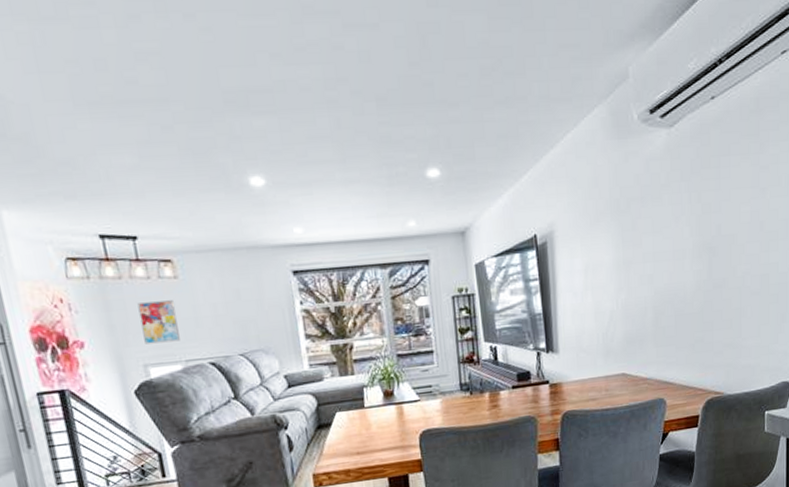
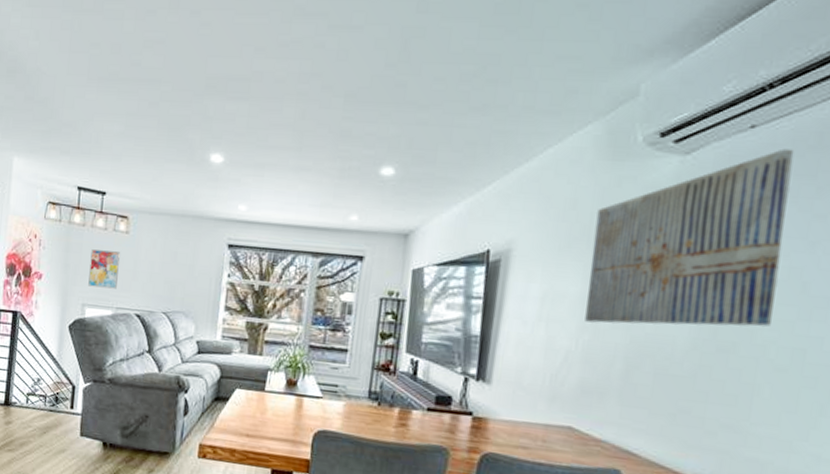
wall art: none [614,114,745,284] -> present [585,148,795,327]

